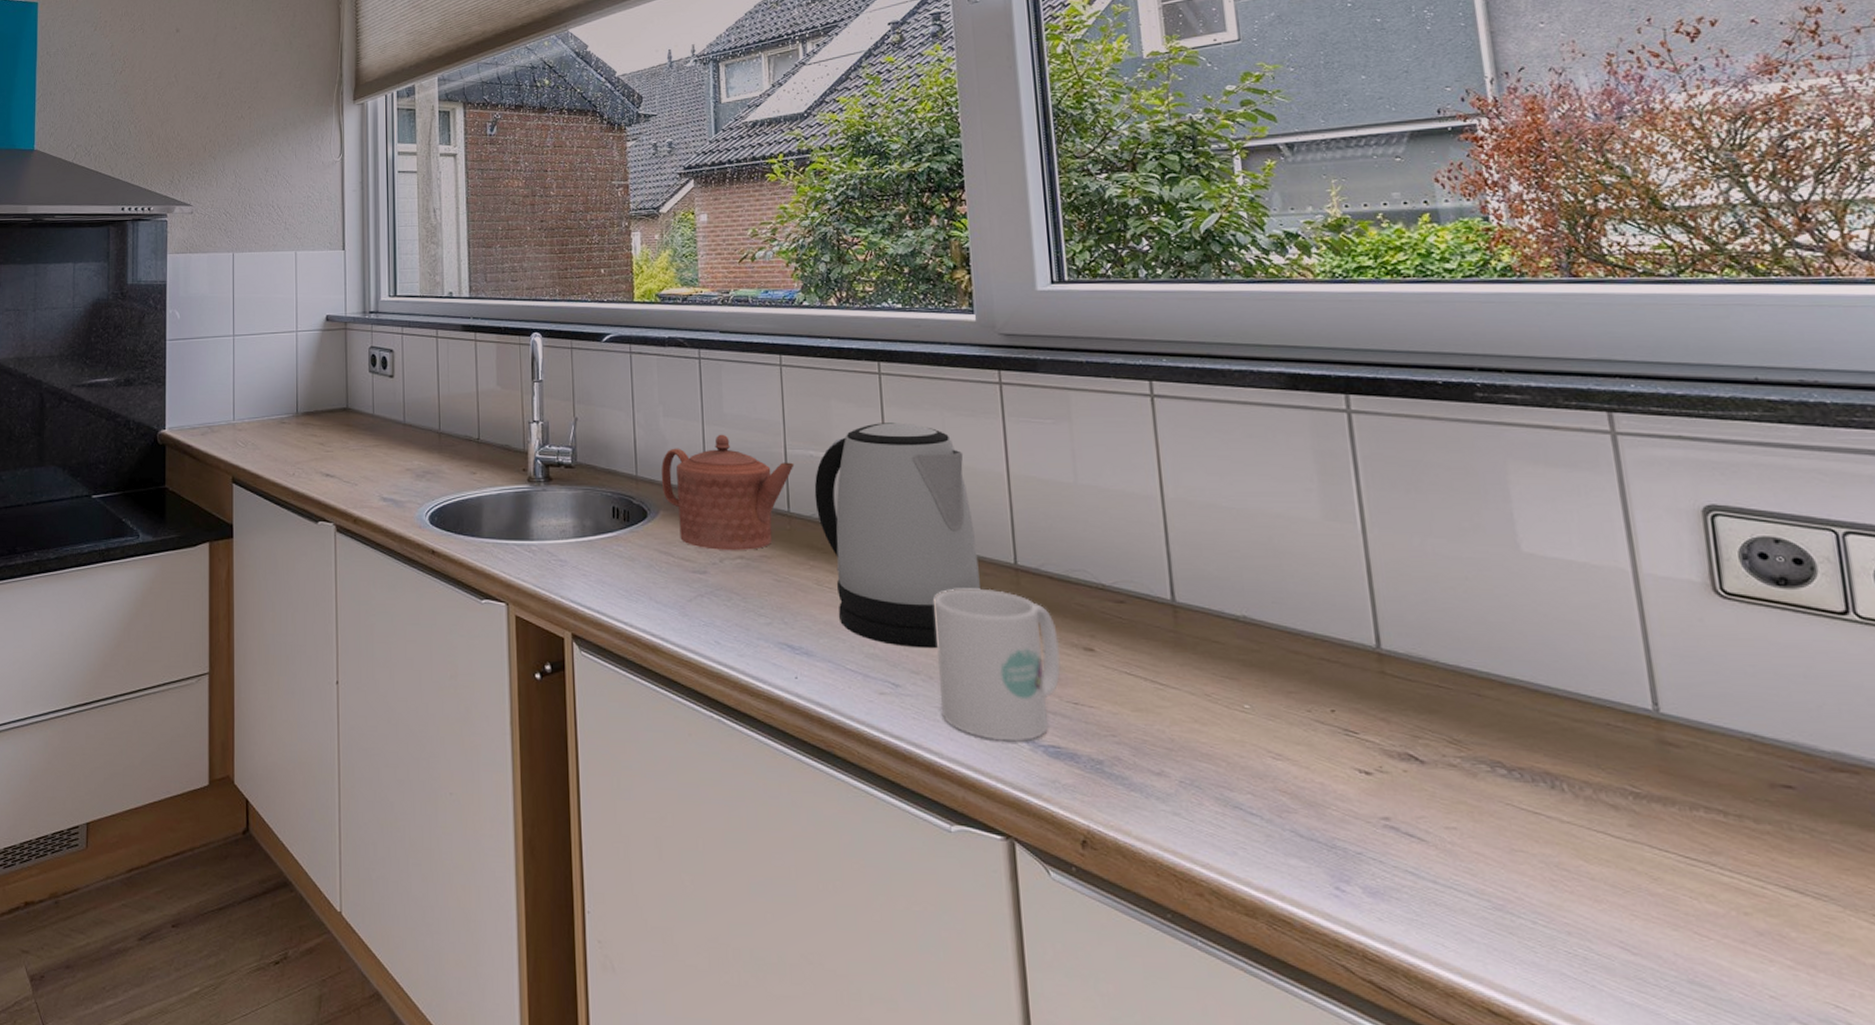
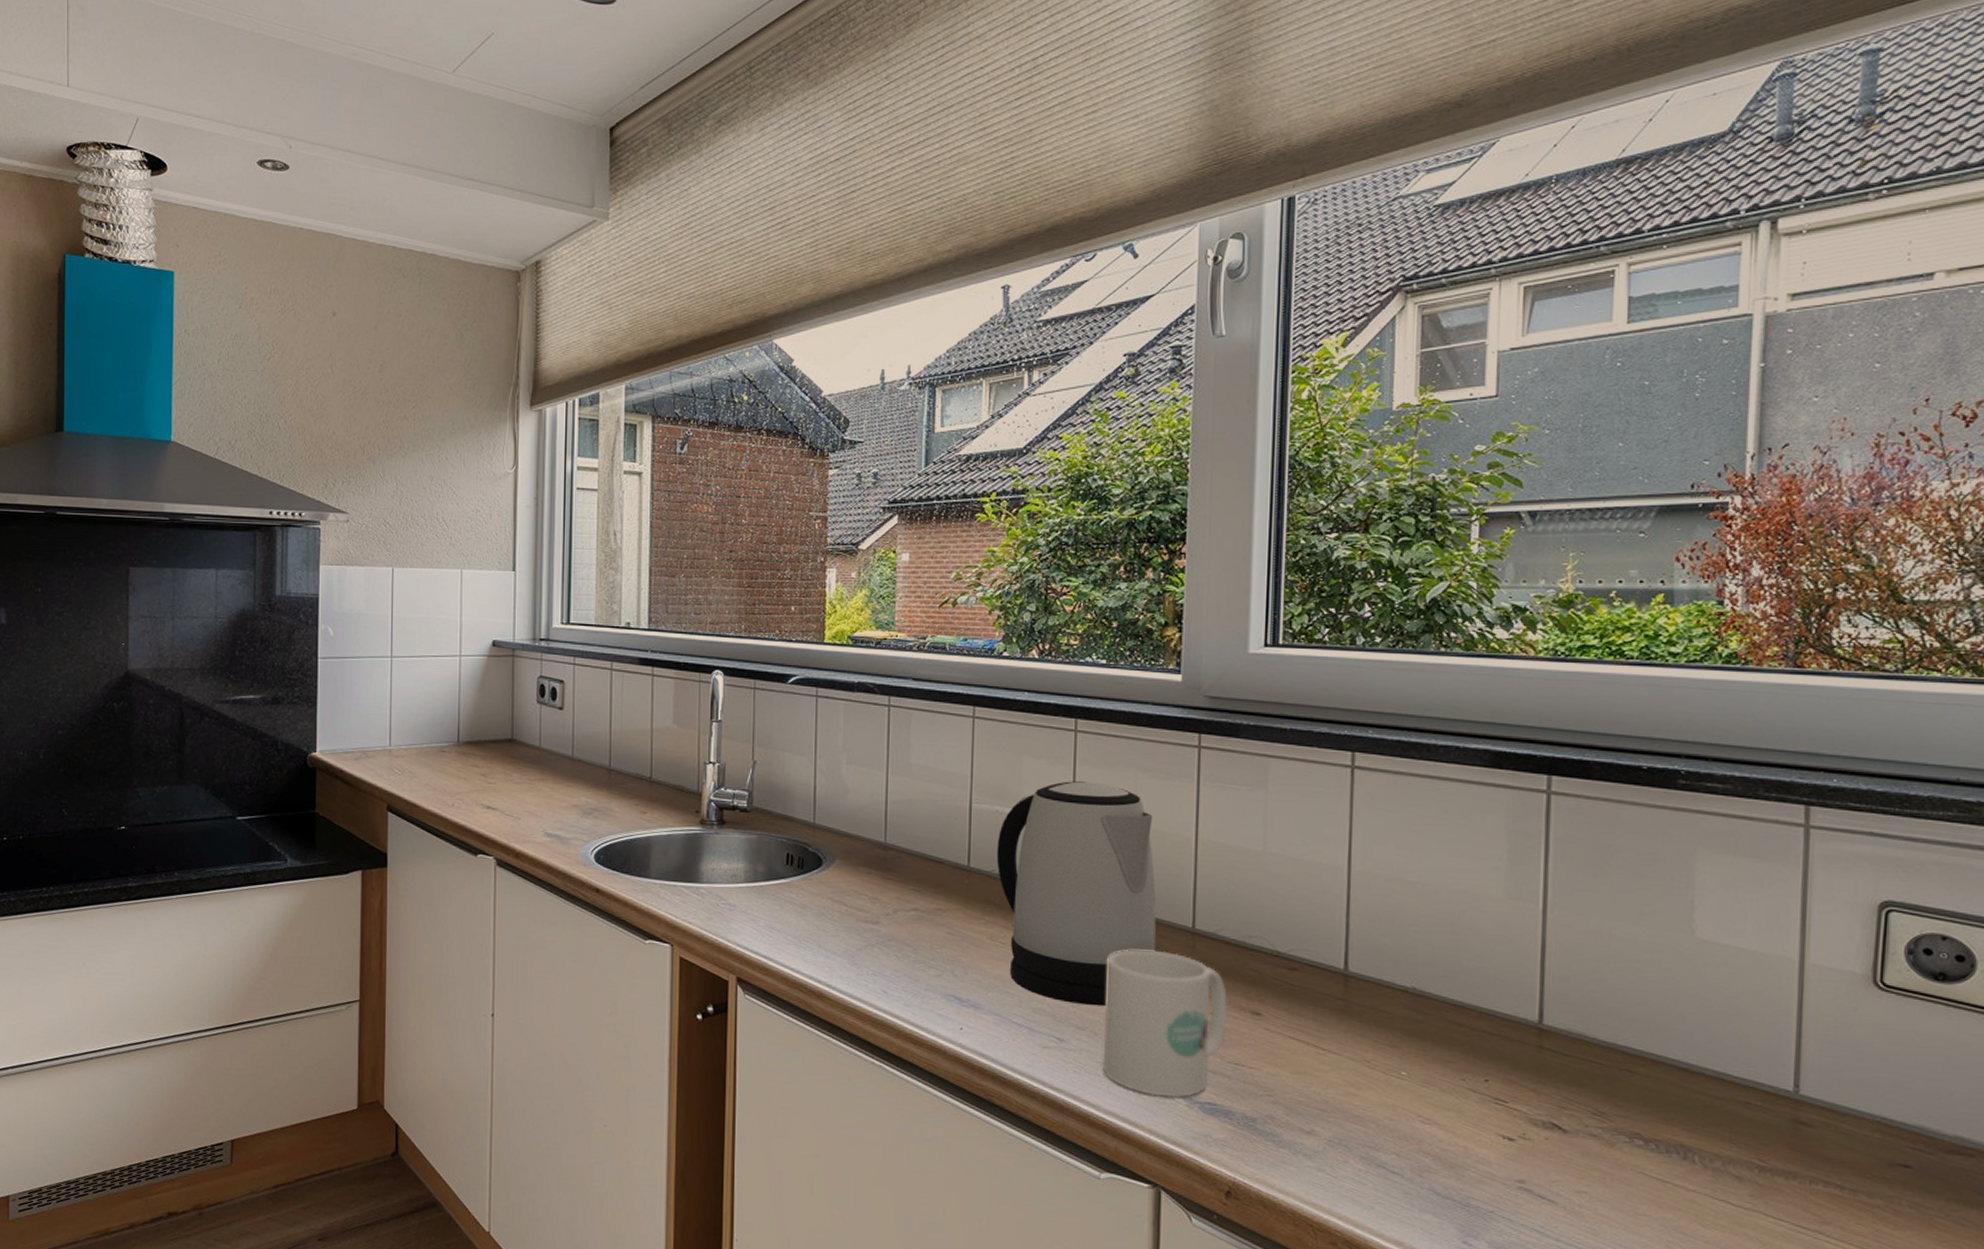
teapot: present [661,434,795,550] -> none [839,784,979,903]

